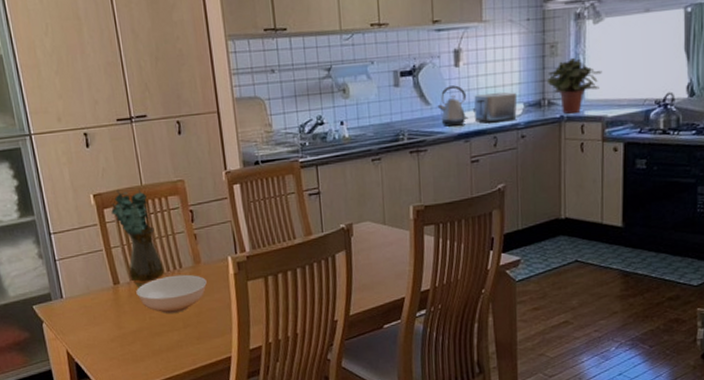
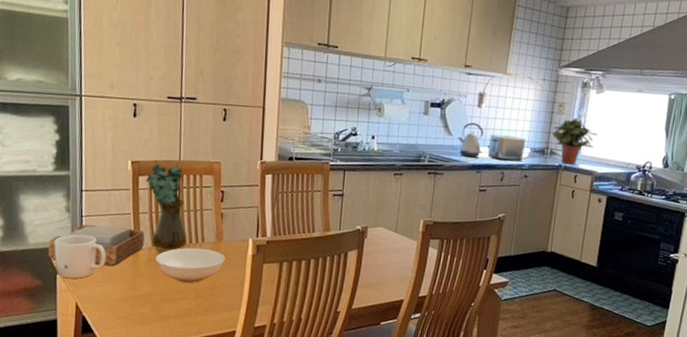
napkin holder: none [28,265,122,309] -> present [48,224,145,266]
mug: none [33,279,88,327] -> present [54,234,106,279]

